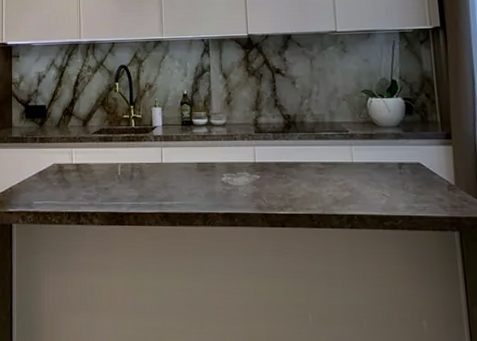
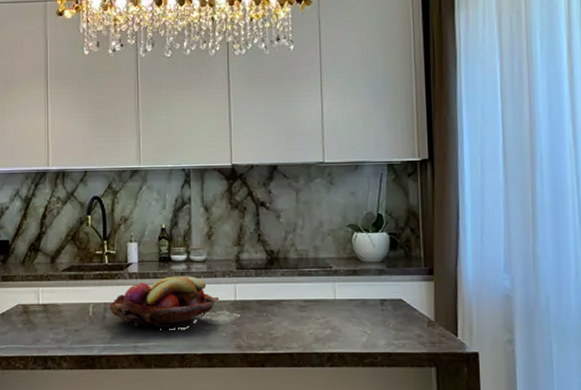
fruit basket: none [136,139,240,188] -> present [109,276,220,329]

